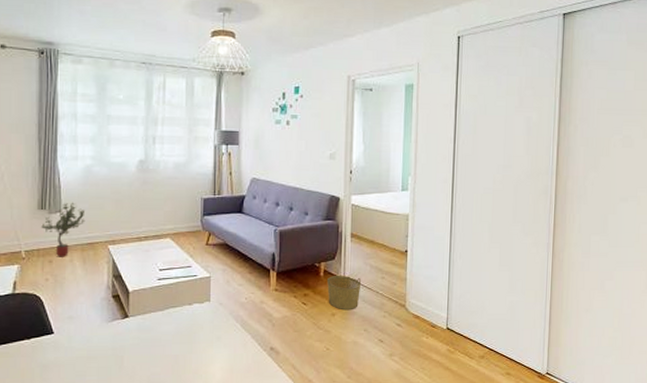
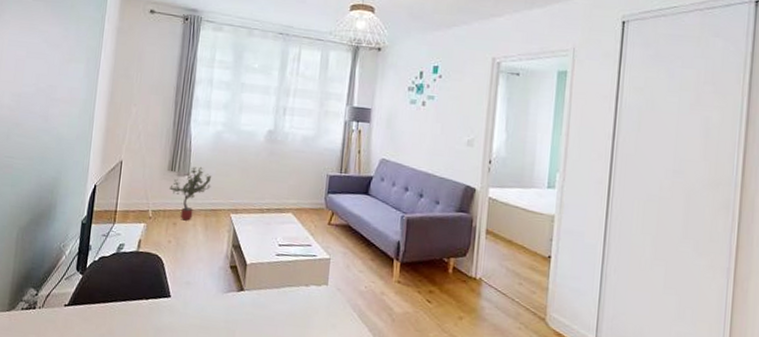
basket: present [326,276,362,311] -> none [455,274,495,316]

